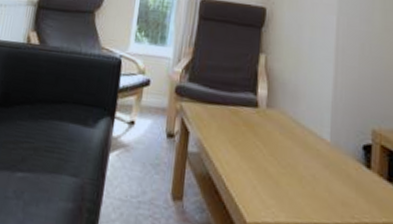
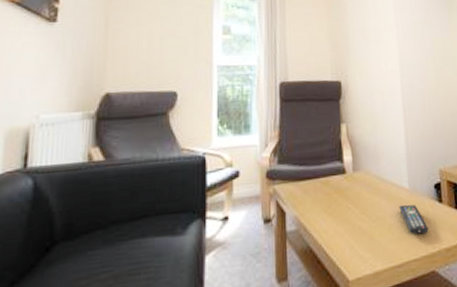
remote control: none [314,157,349,198] -> present [399,204,429,234]

